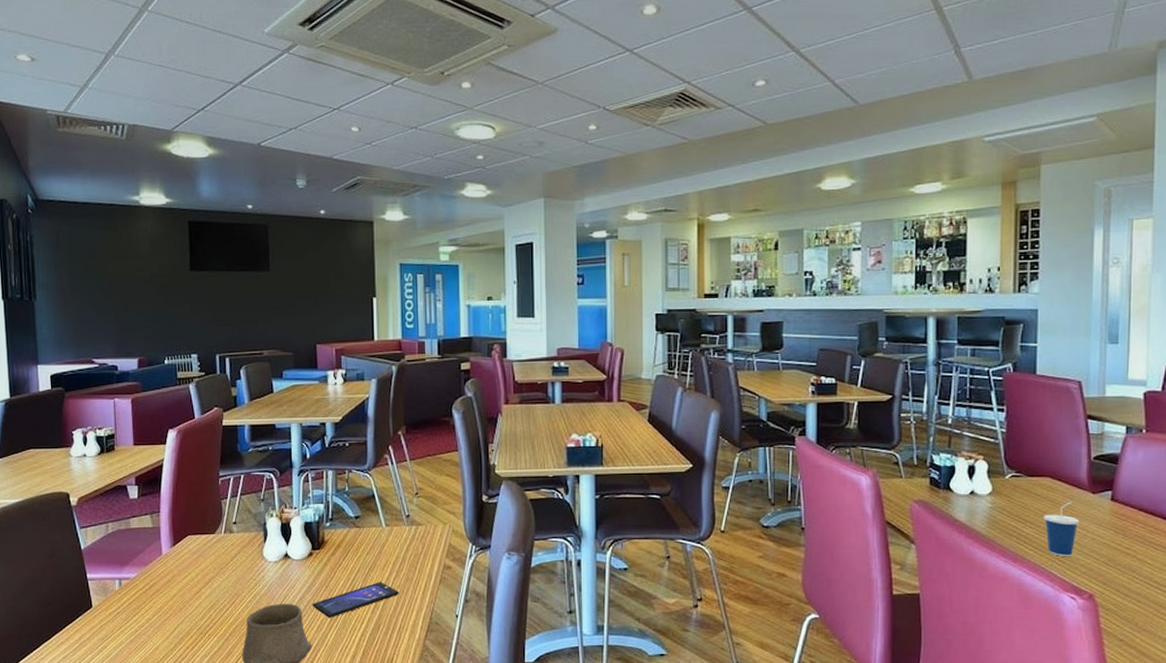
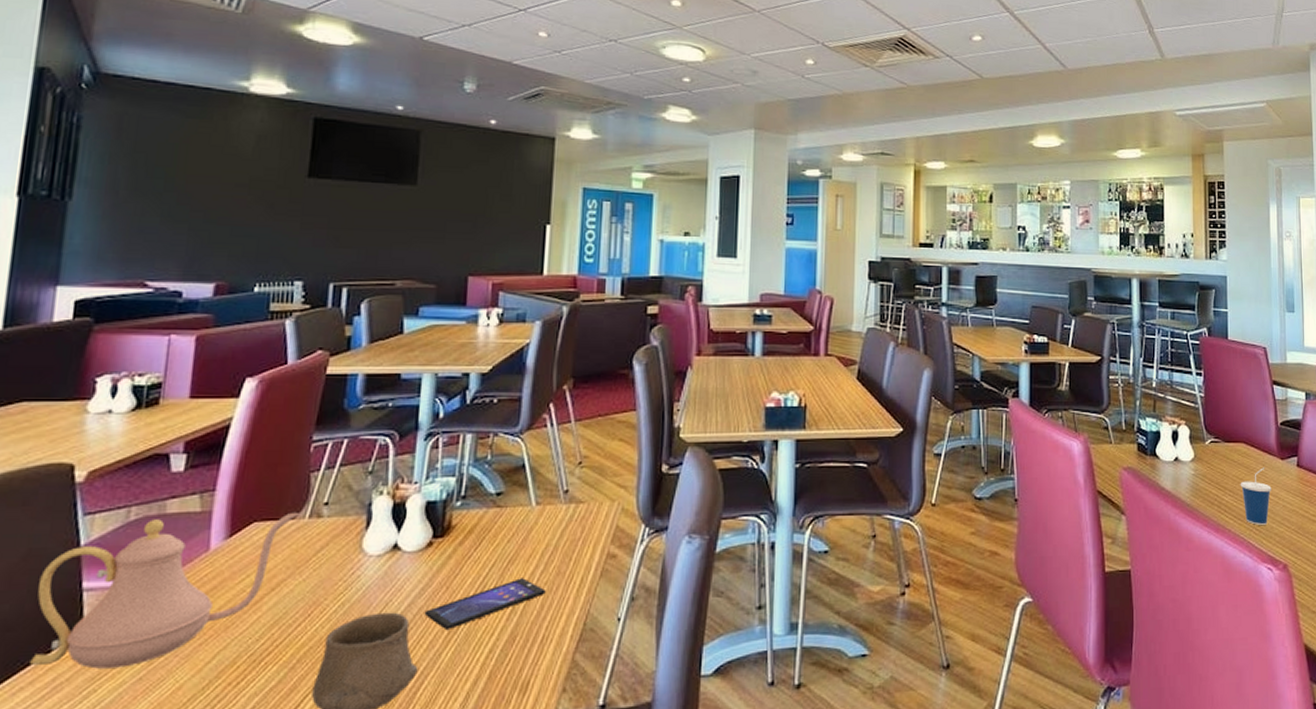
teapot: none [61,529,218,633] -> present [30,513,300,669]

